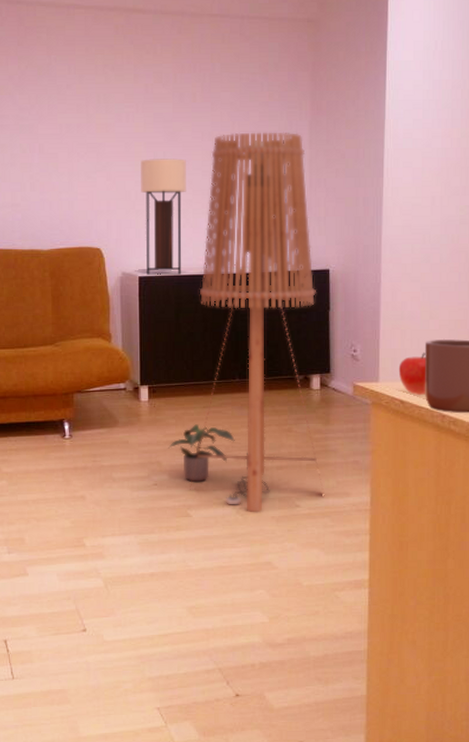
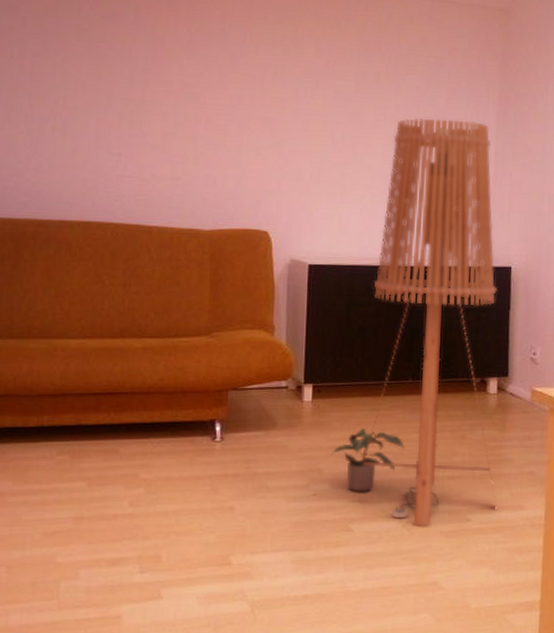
table lamp: present [141,158,186,276] -> none [316,139,366,266]

